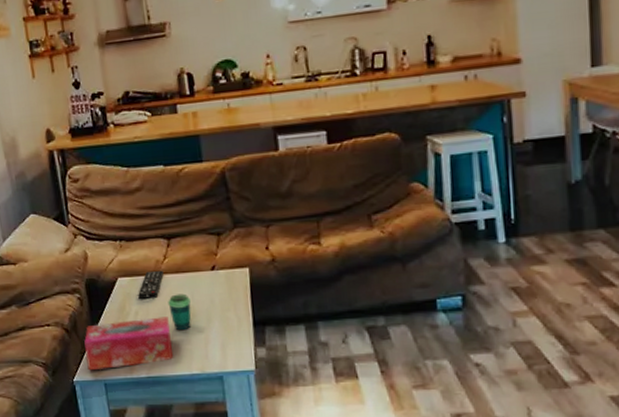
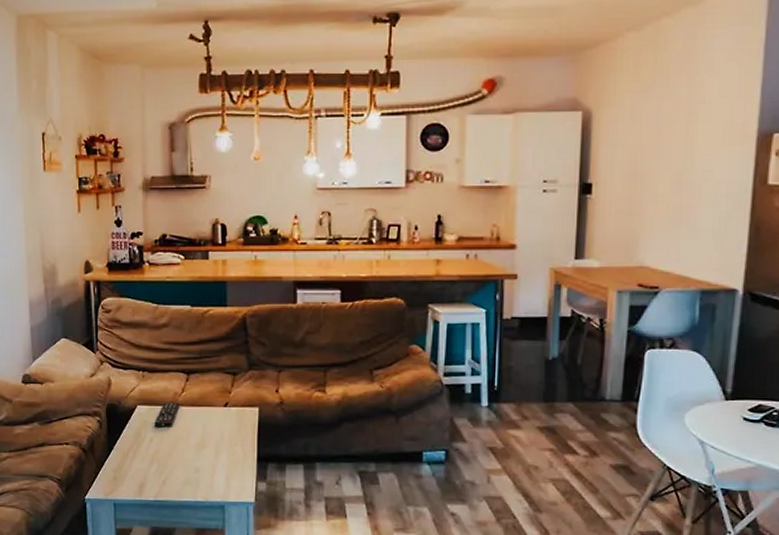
tissue box: present [84,316,173,371] -> none [98,445,180,490]
cup: present [168,293,192,331] -> none [181,425,203,460]

